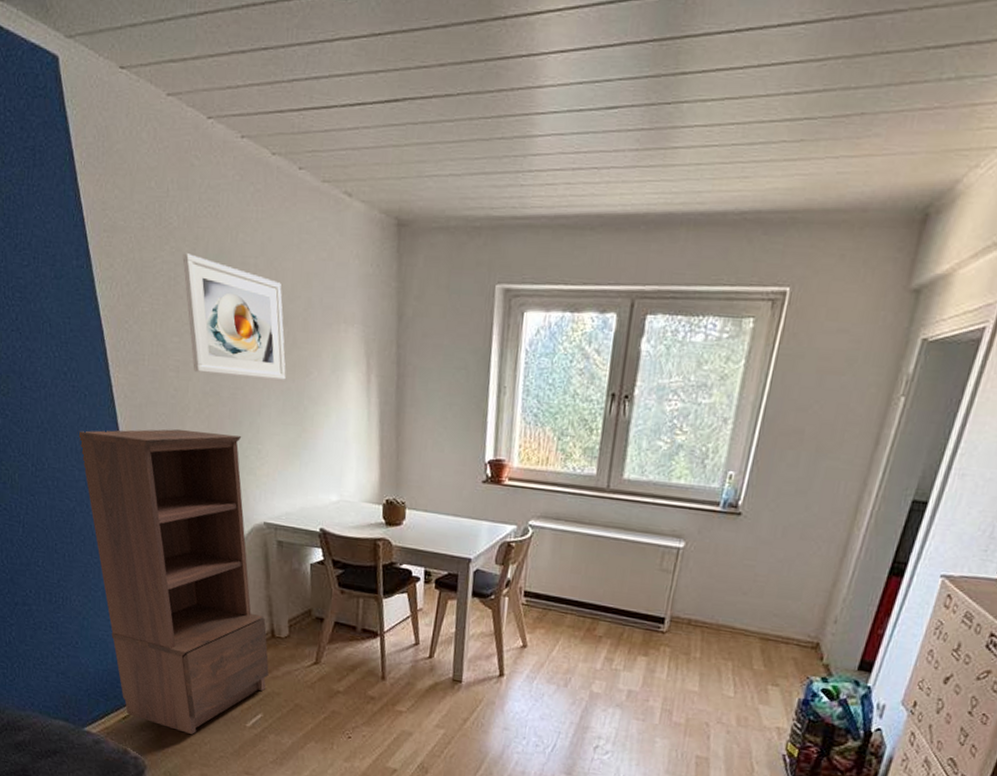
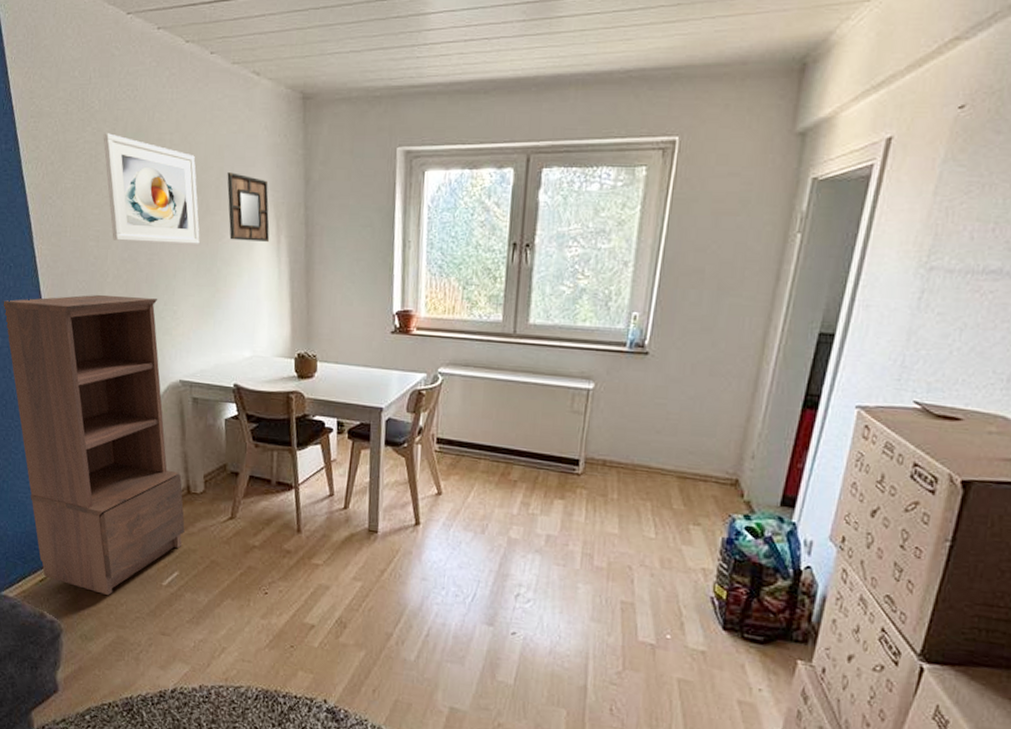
home mirror: none [315,303,360,381] -> present [227,172,270,242]

